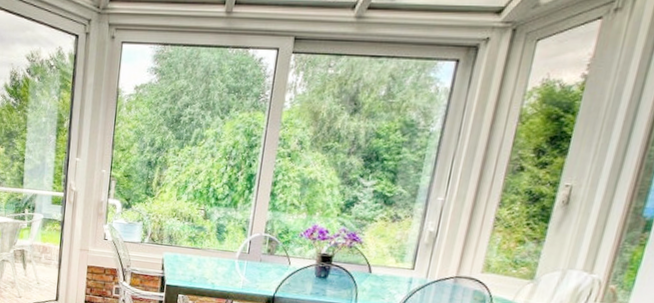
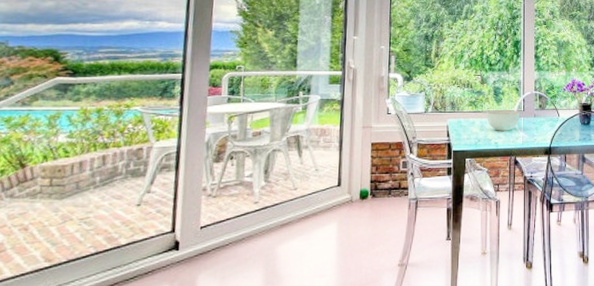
bowl: none [205,248,245,273] -> present [486,110,521,131]

